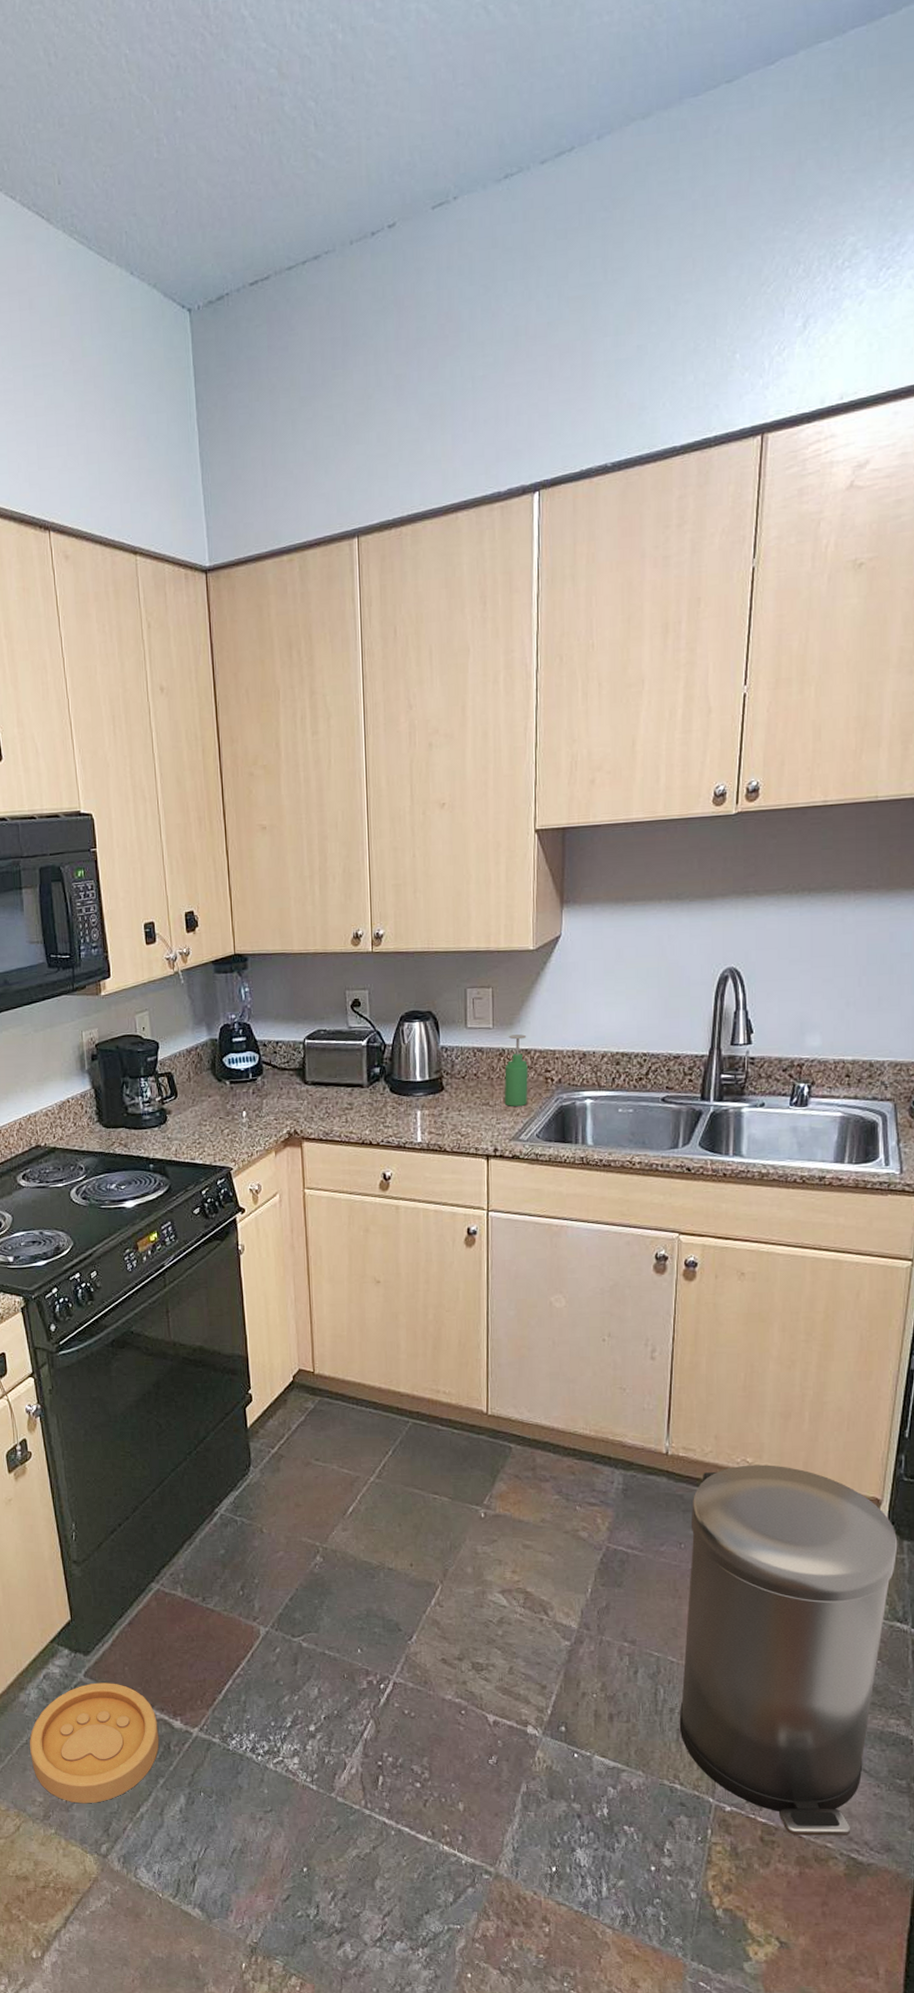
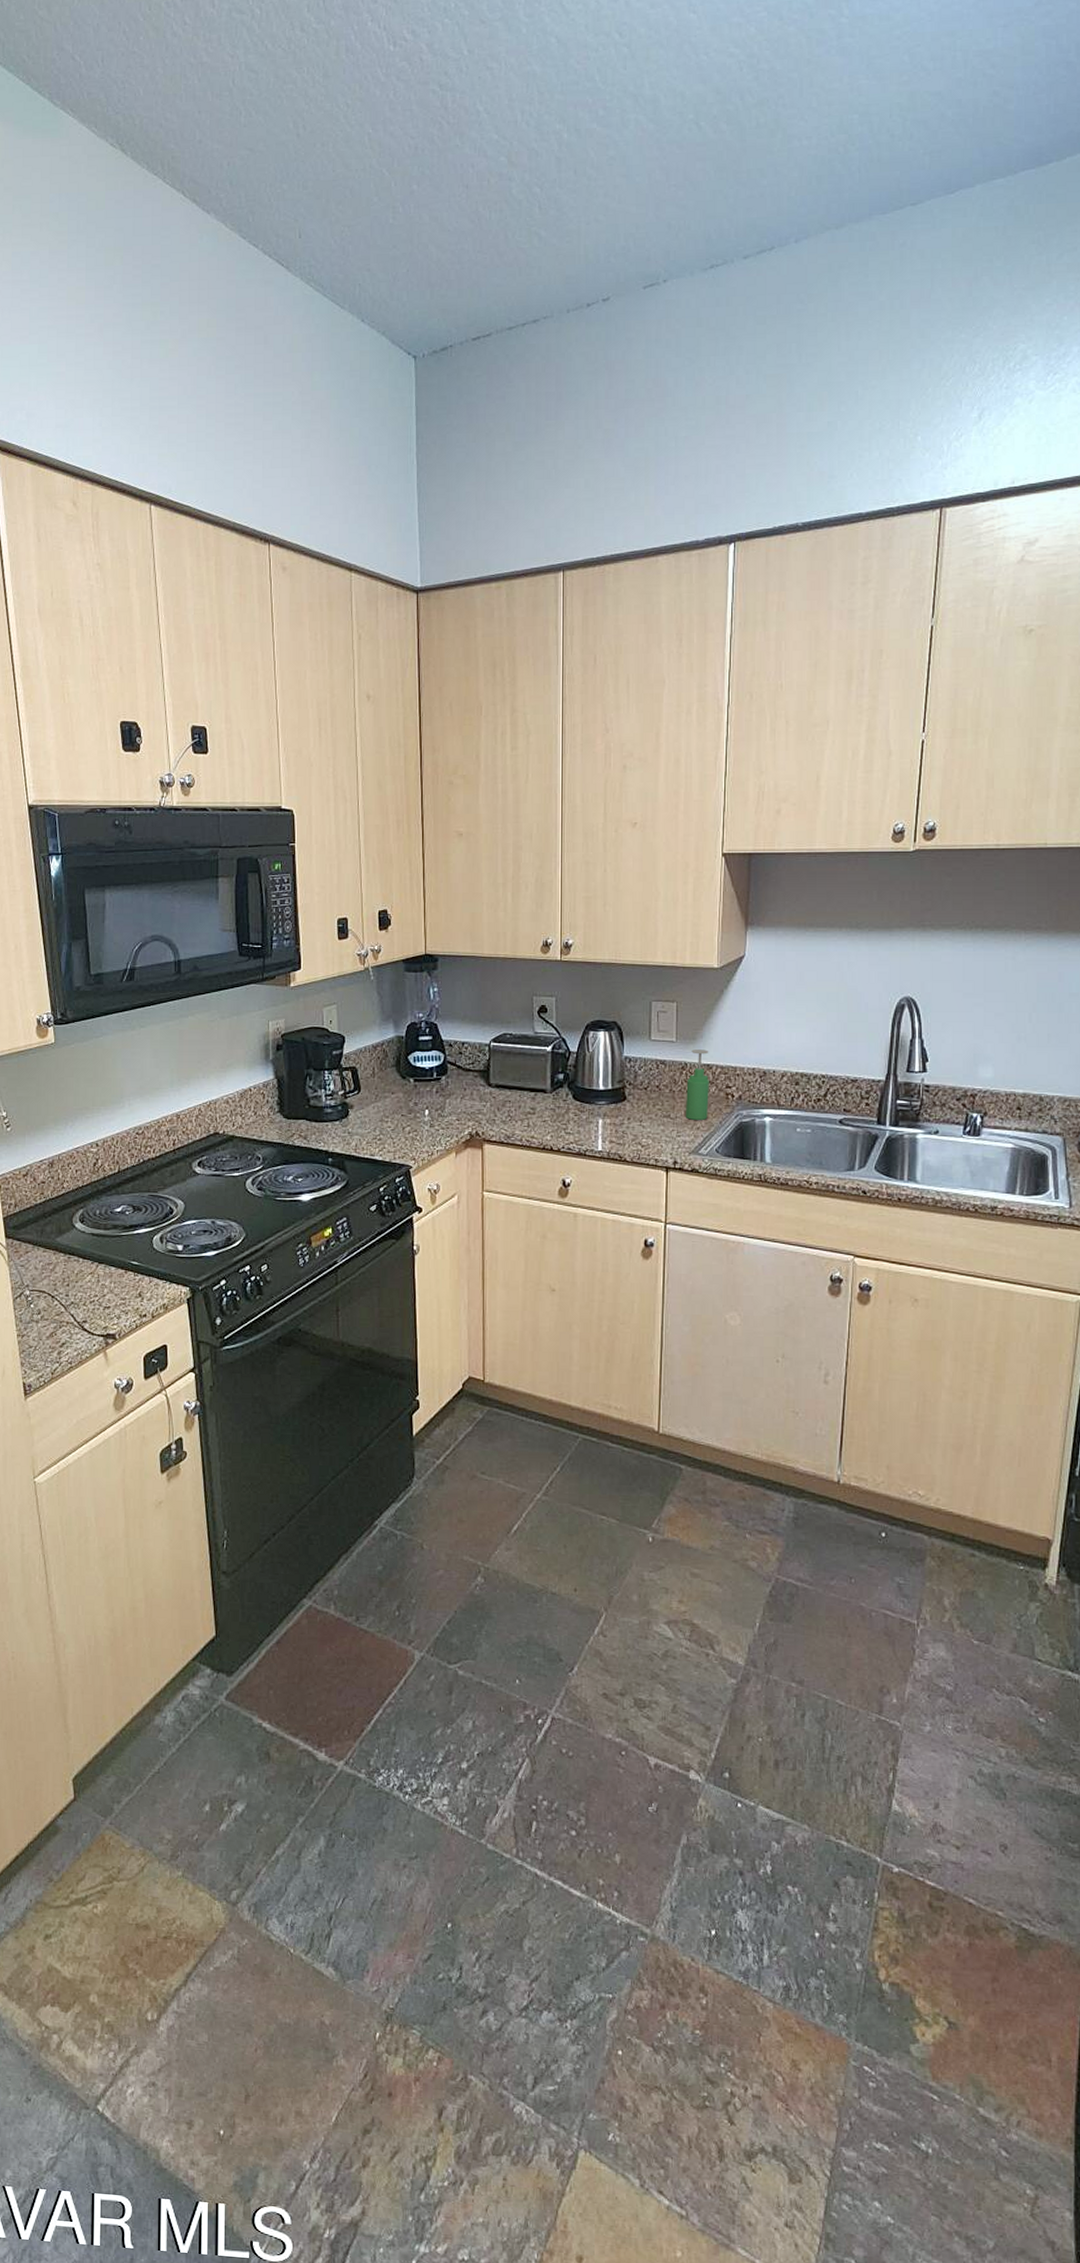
pet bowl: present [29,1682,159,1804] -> none [162,1707,301,1843]
pedal bin: present [679,1465,898,1837] -> none [846,1497,1069,1904]

